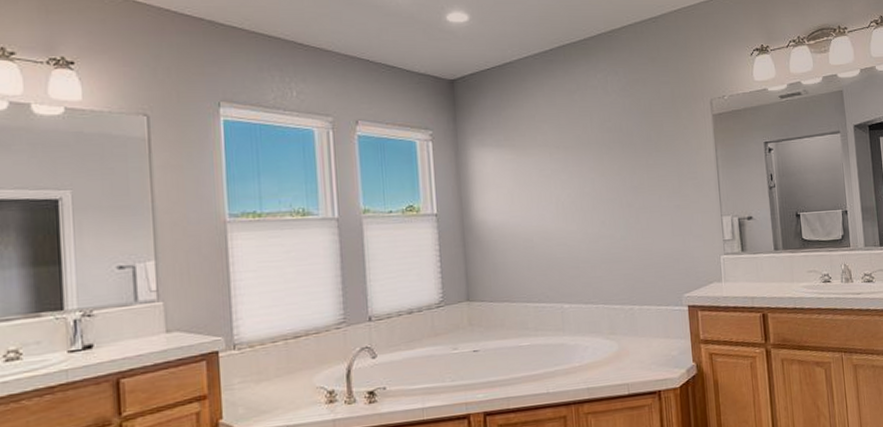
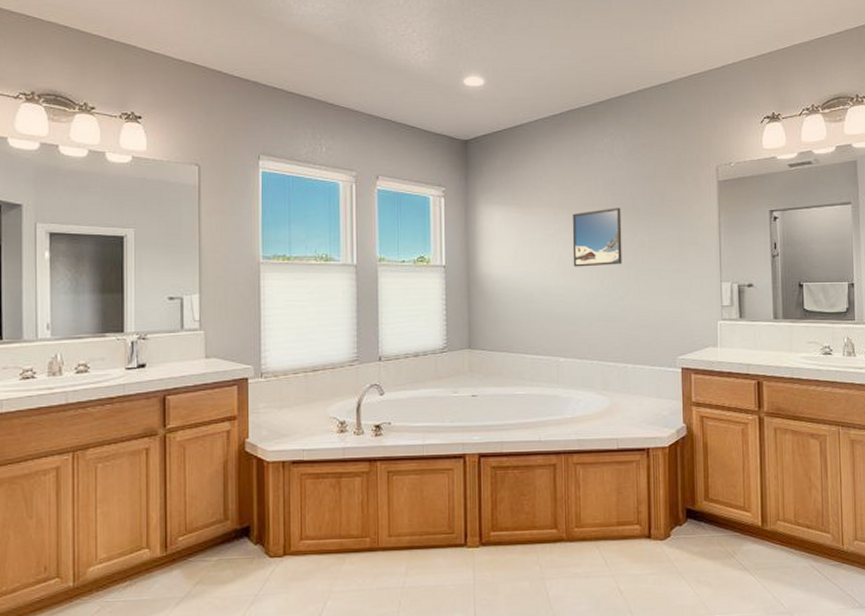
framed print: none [568,145,623,209] -> present [572,207,622,267]

